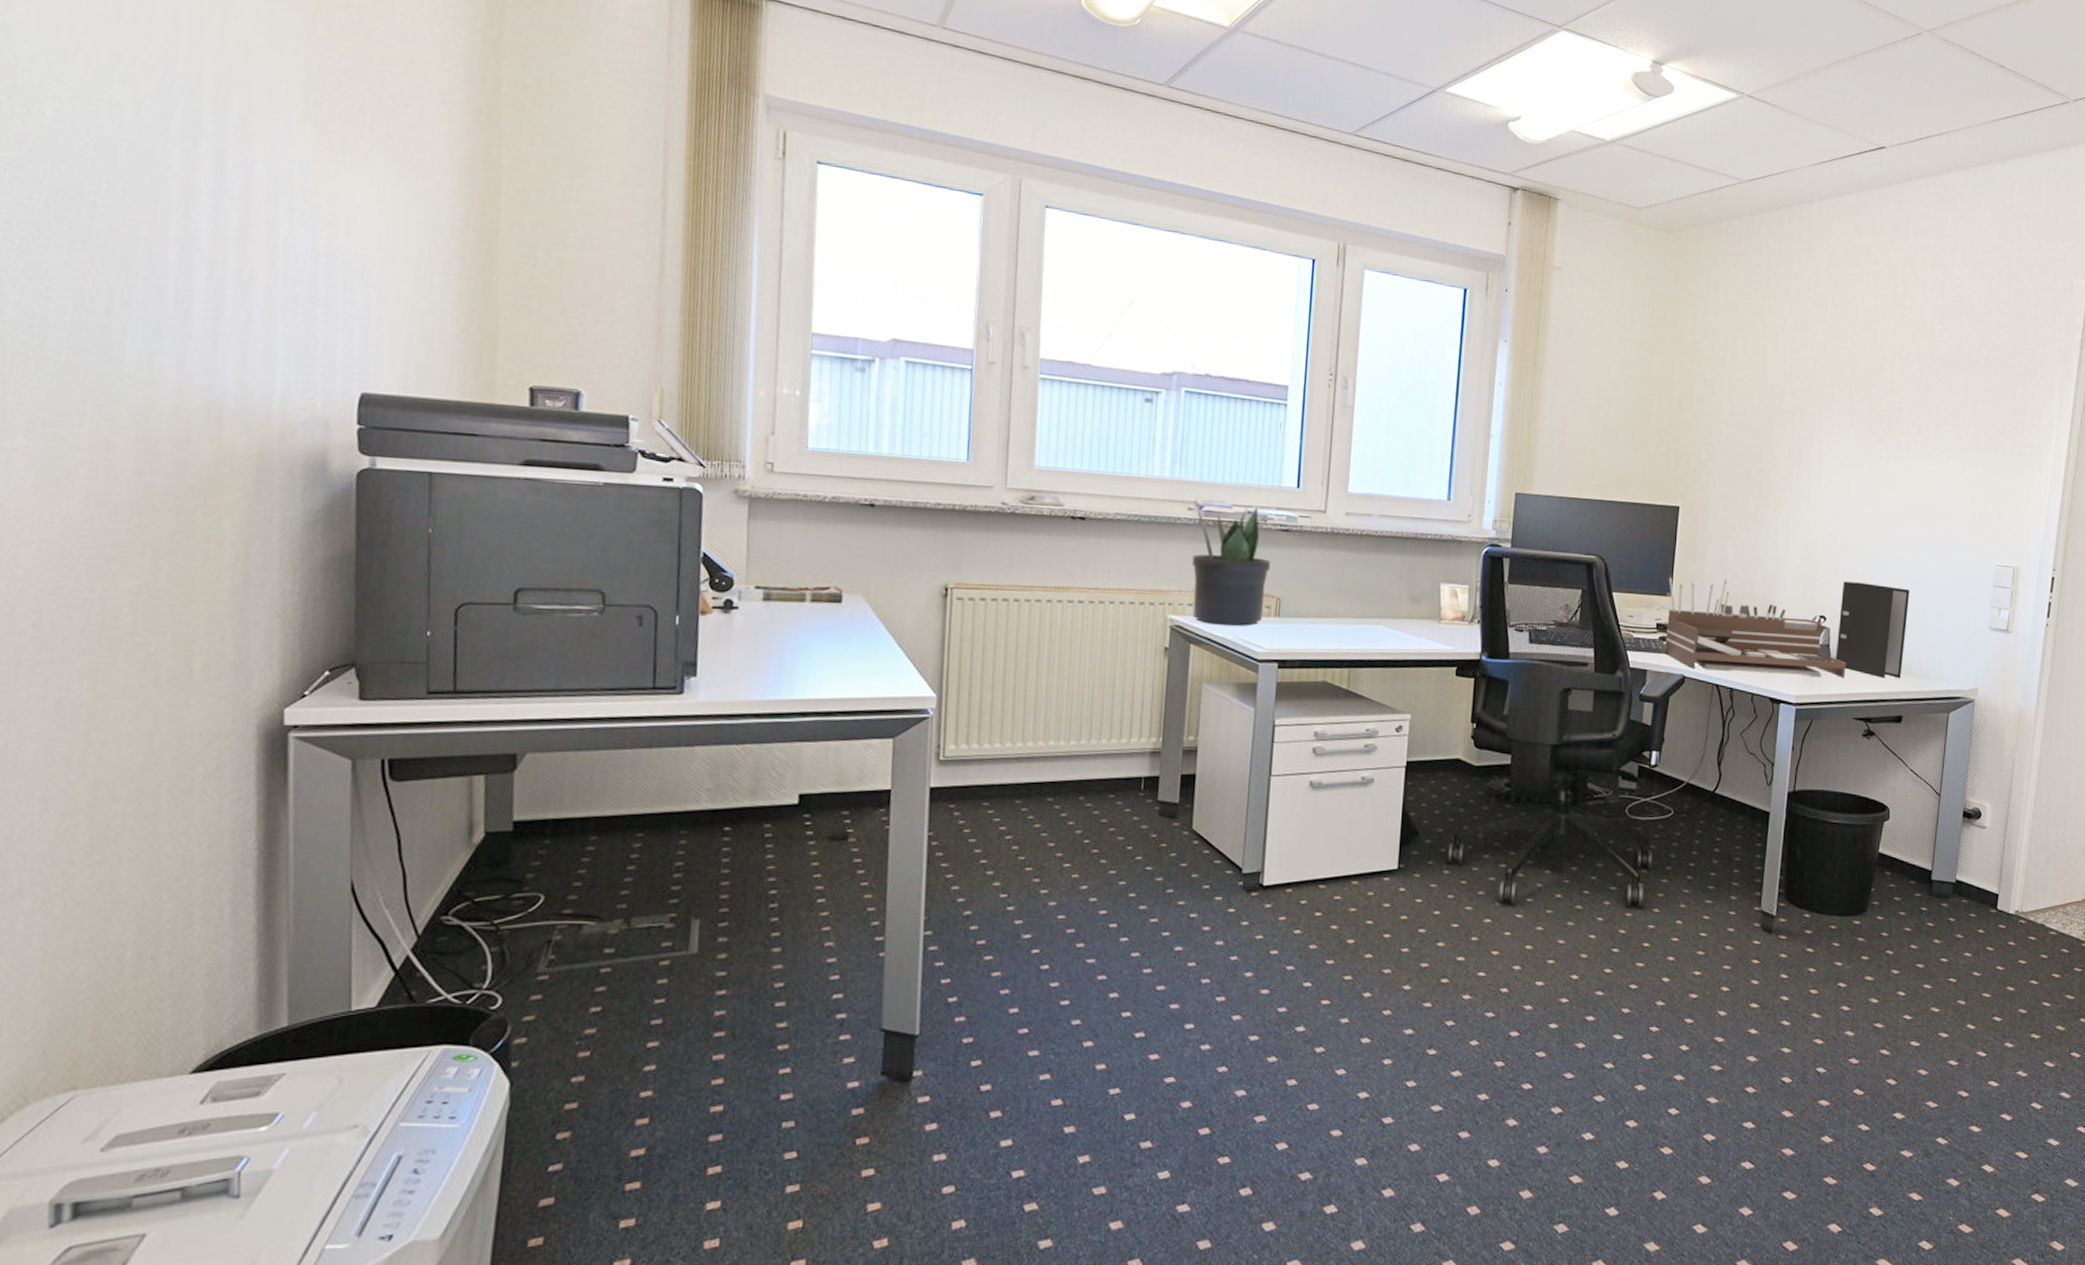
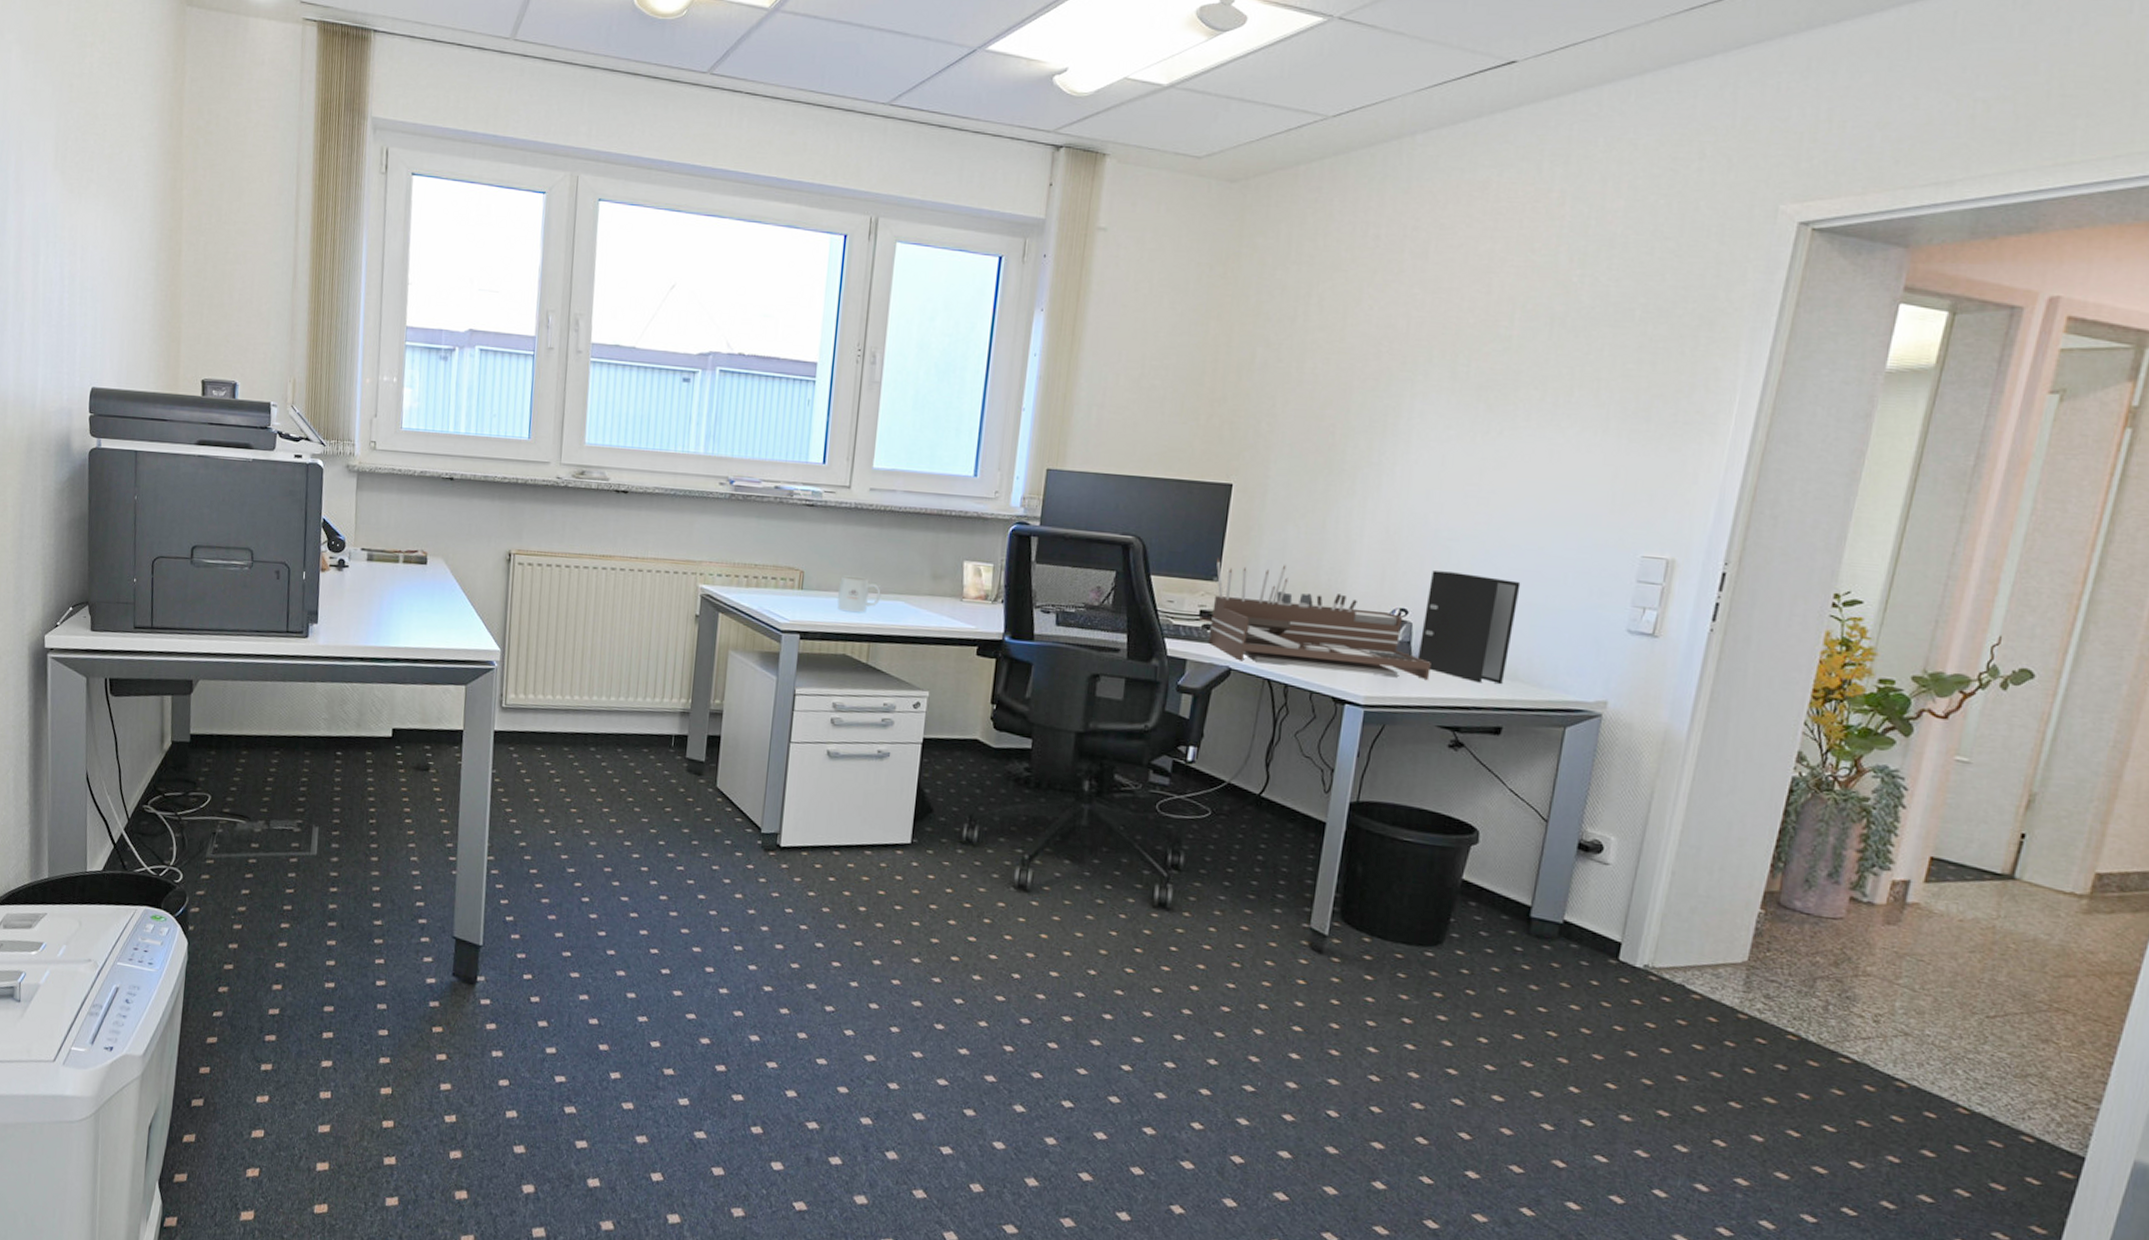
planter: present [1192,500,1270,627] -> none [721,475,795,598]
mug: none [1316,601,1360,639] -> present [837,575,881,613]

